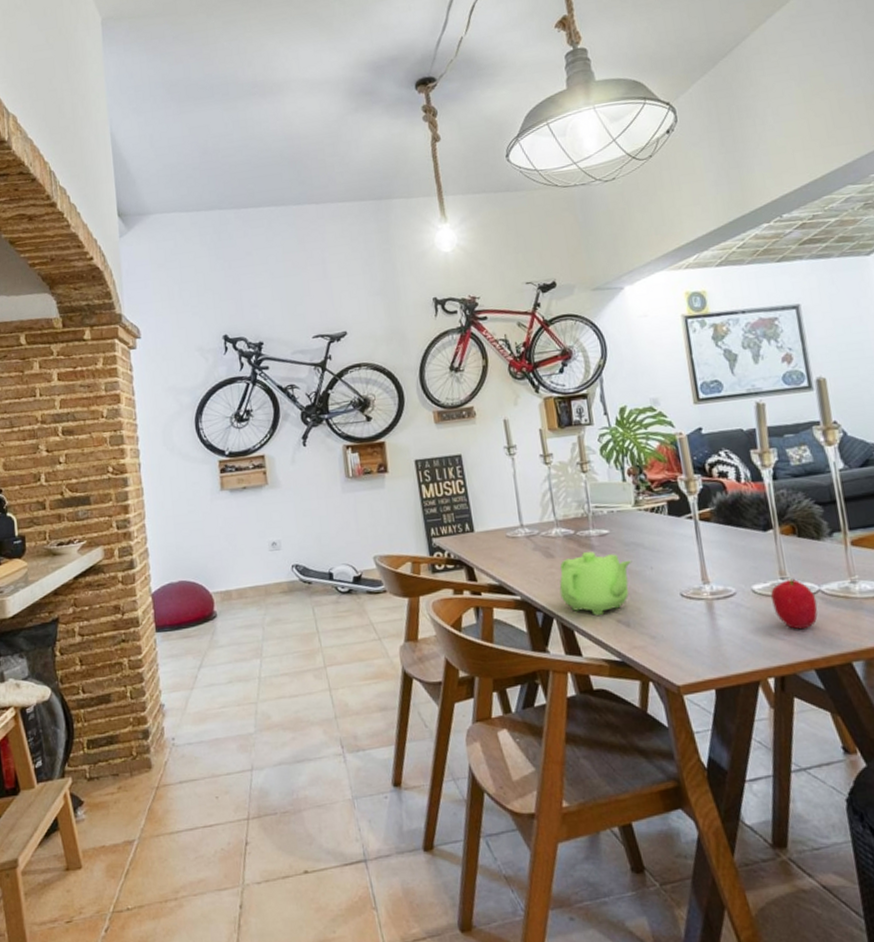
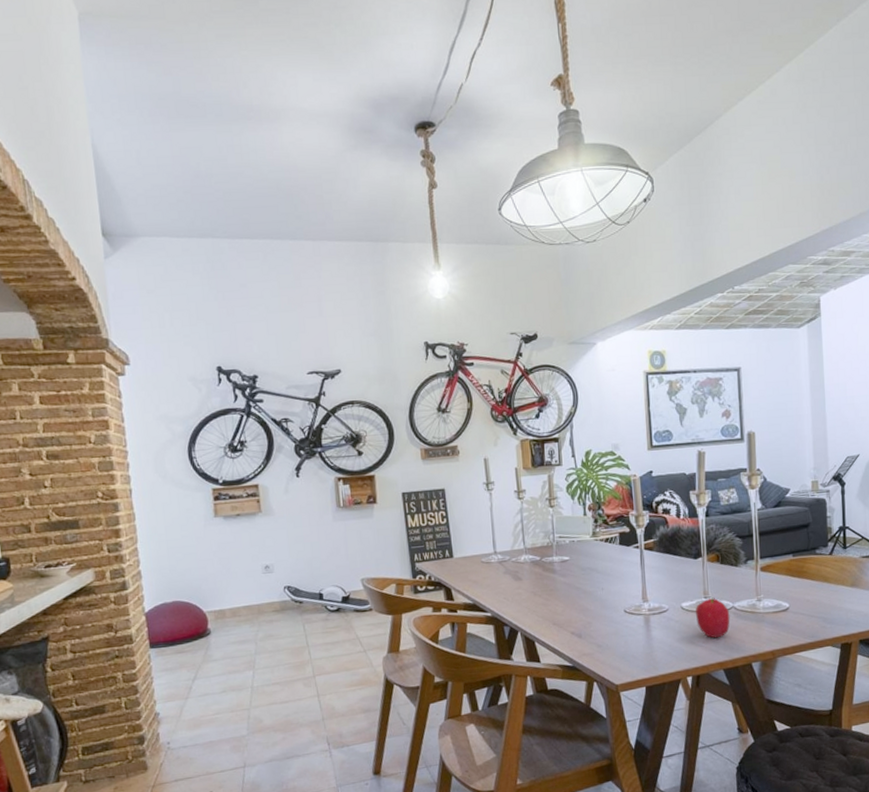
teapot: present [559,551,632,615] -> none [524,575,587,629]

